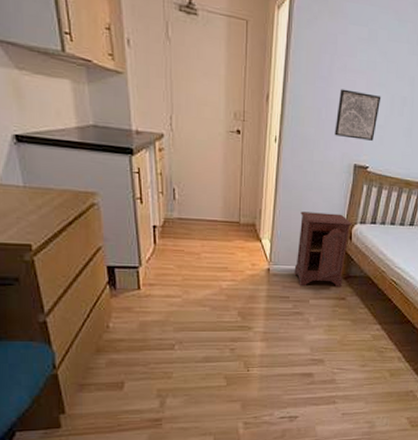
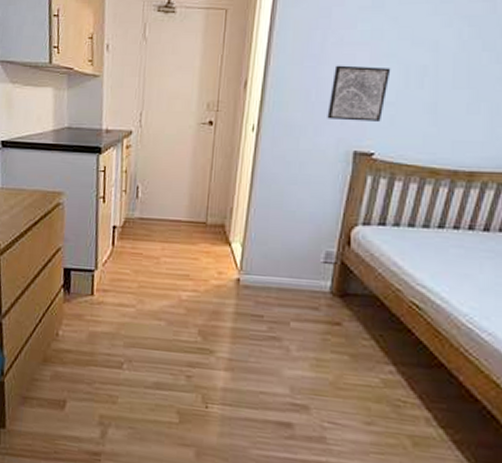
nightstand: present [294,211,352,287] -> none [270,210,351,307]

